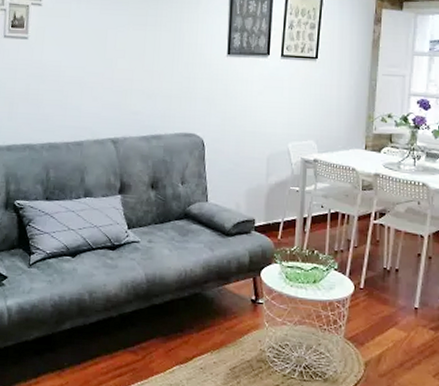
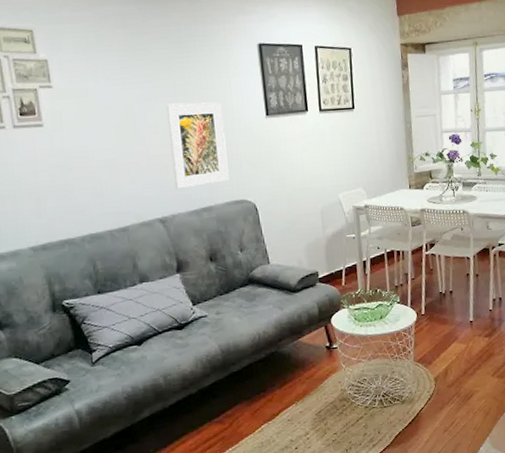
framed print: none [131,32,187,114] -> present [166,102,229,189]

